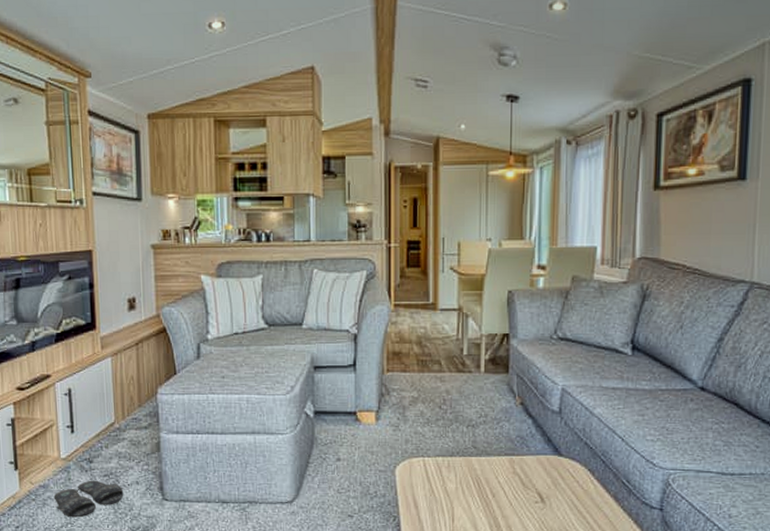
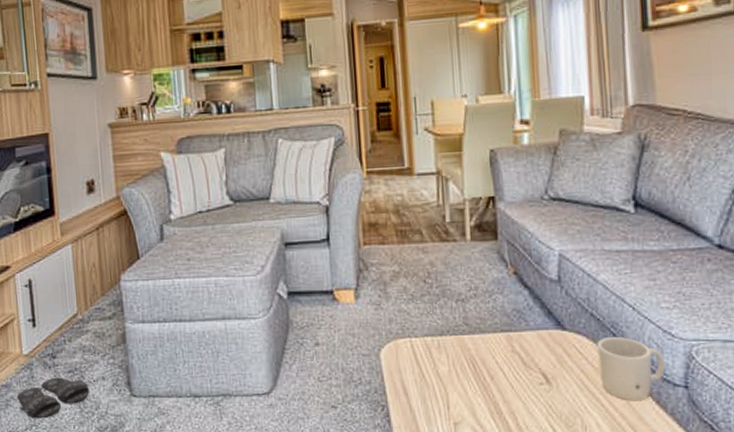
mug: none [588,463,645,520] -> present [597,336,665,401]

